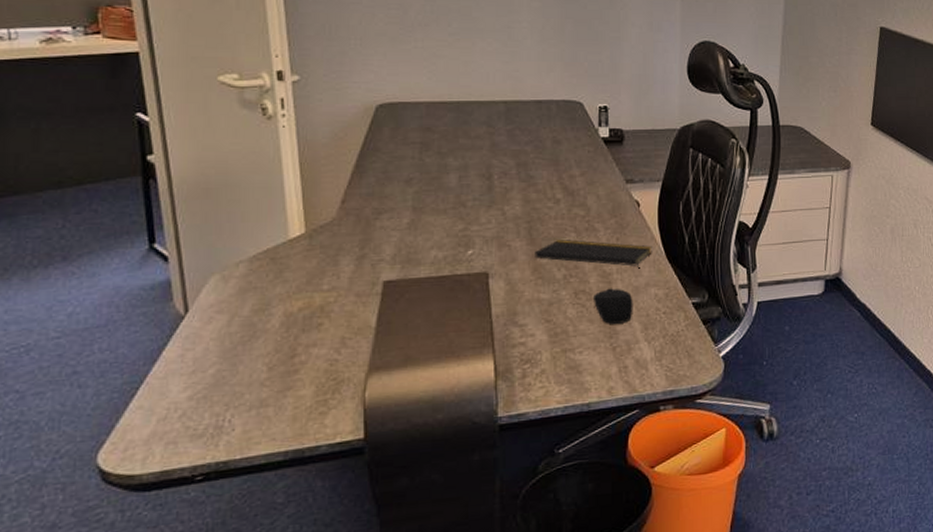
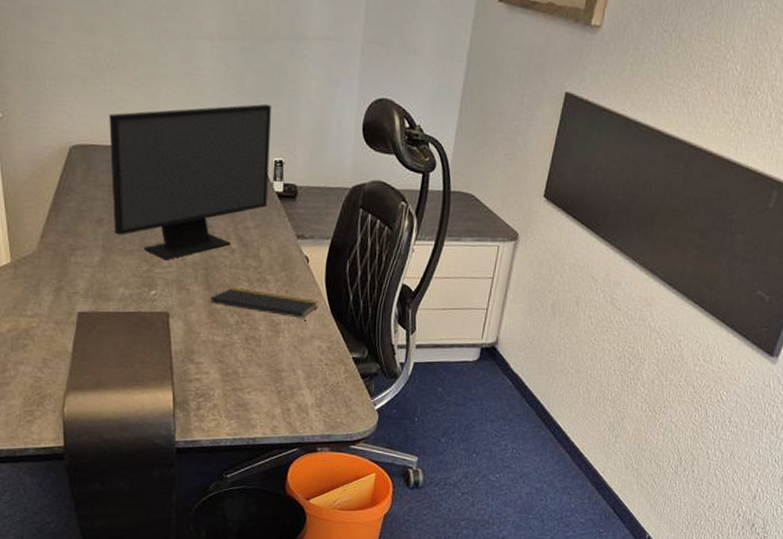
computer monitor: none [420,52,593,216] -> present [109,103,271,260]
computer mouse: present [592,288,633,324] -> none [261,337,298,370]

